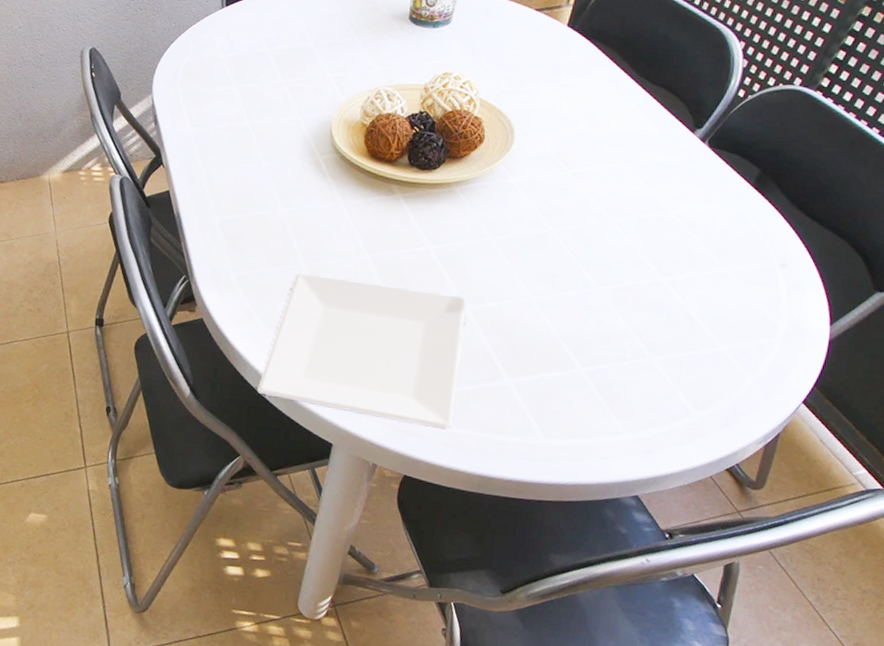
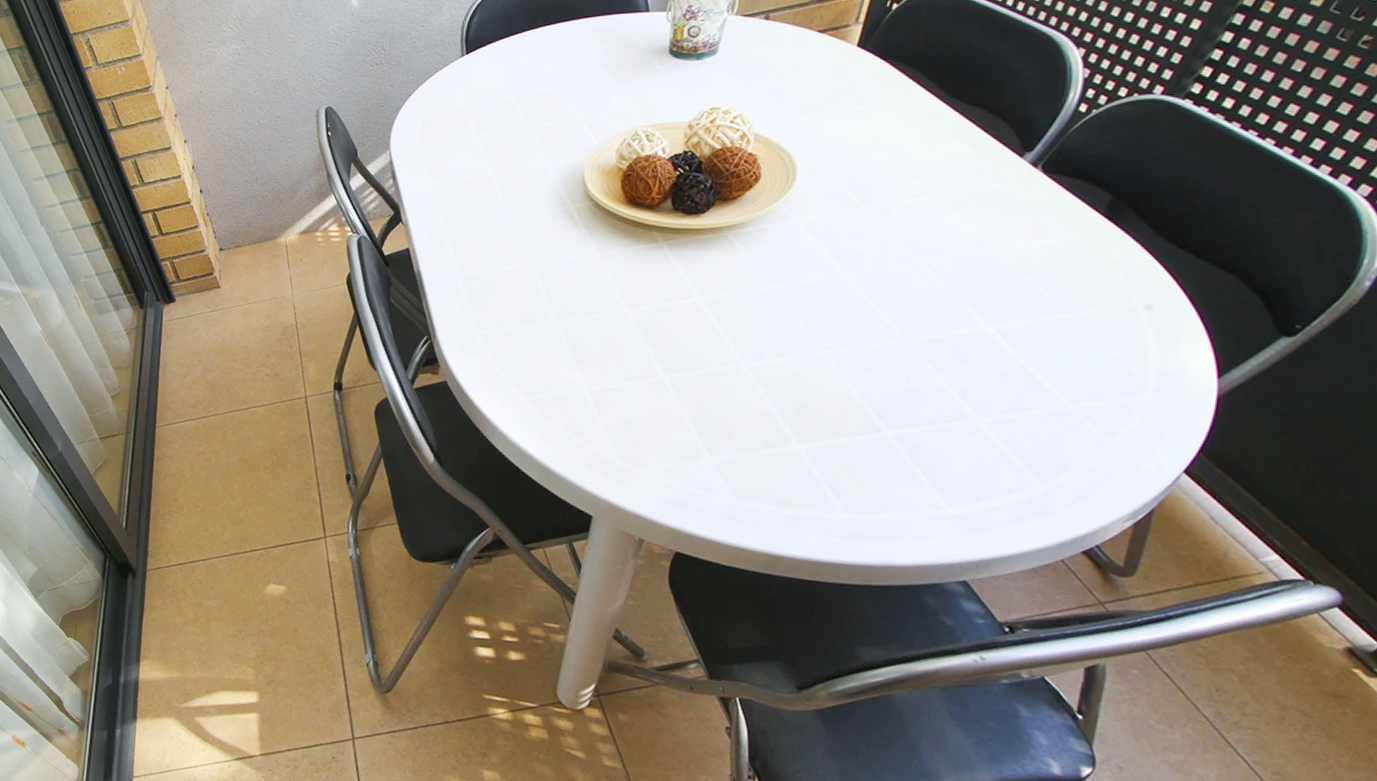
plate: present [257,272,467,430] -> none [507,330,745,502]

